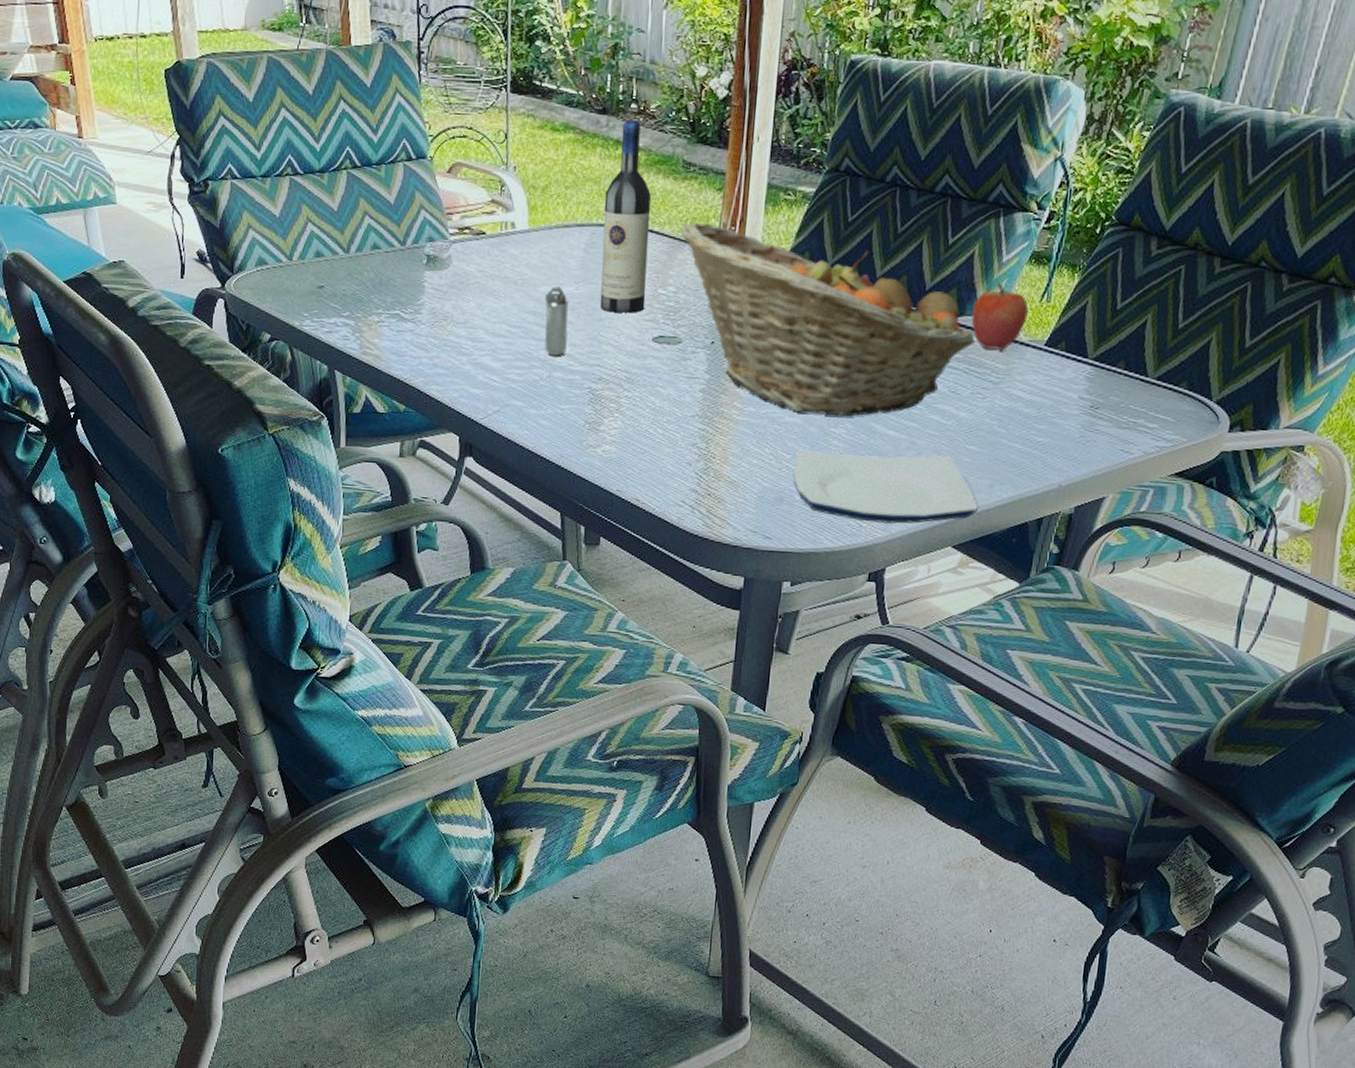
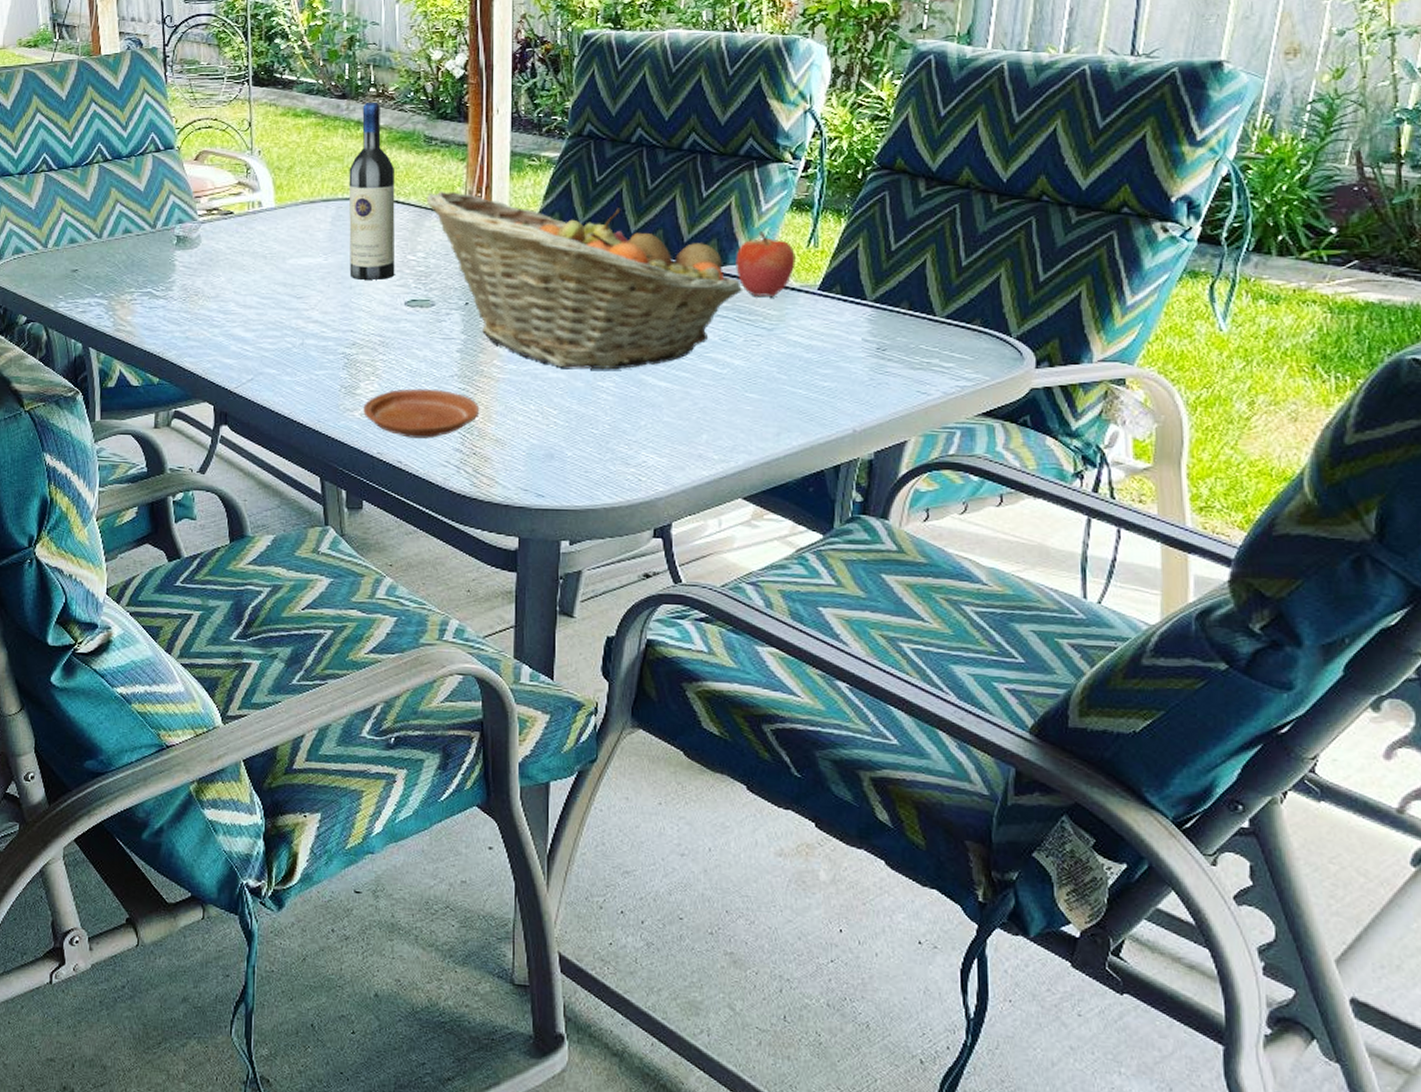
shaker: present [545,286,570,357] -> none [294,258,320,325]
plate: none [605,427,718,478] -> present [363,388,480,438]
plate: present [793,449,978,524] -> none [562,404,766,477]

